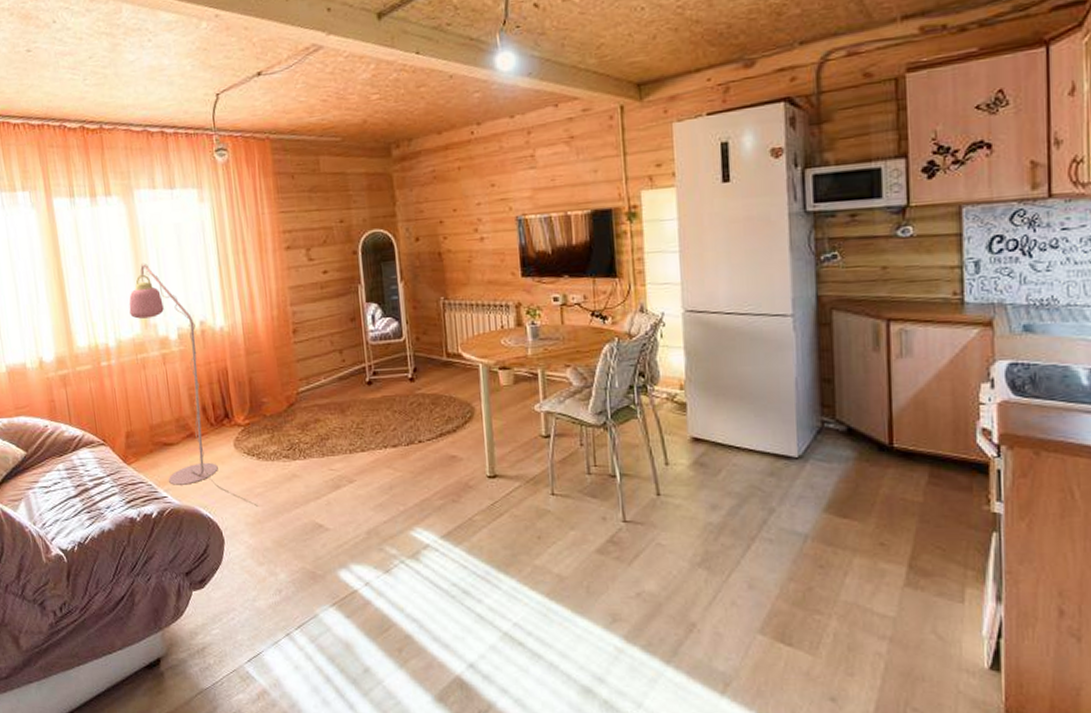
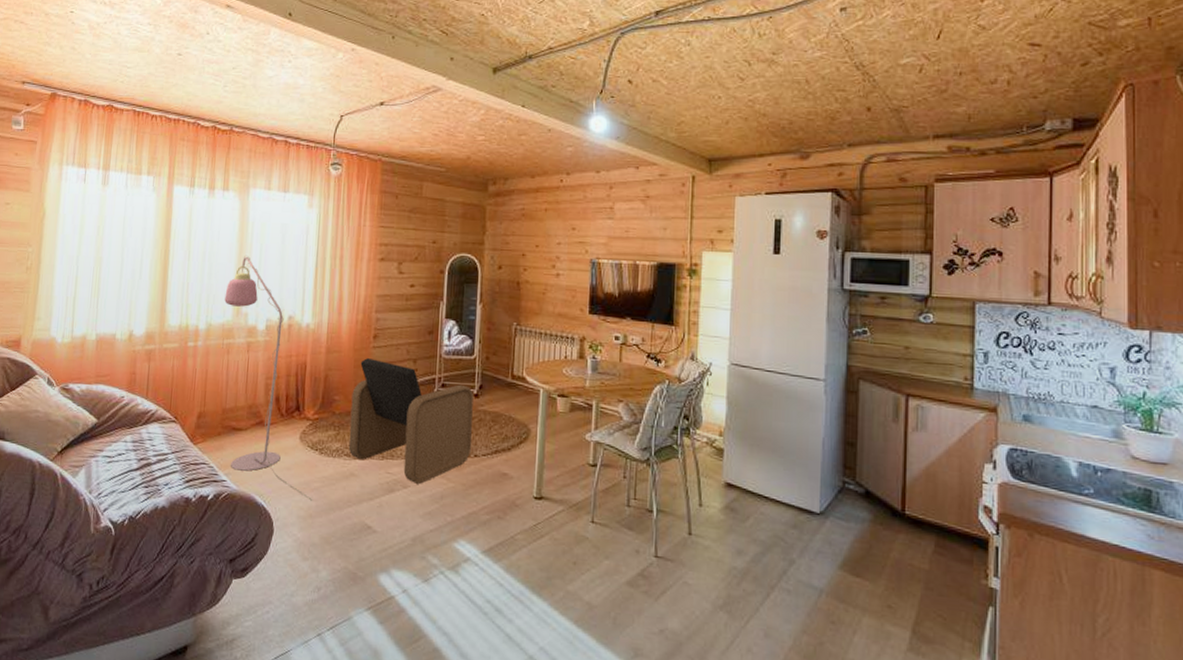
armchair: none [280,354,415,477] -> present [348,358,474,484]

